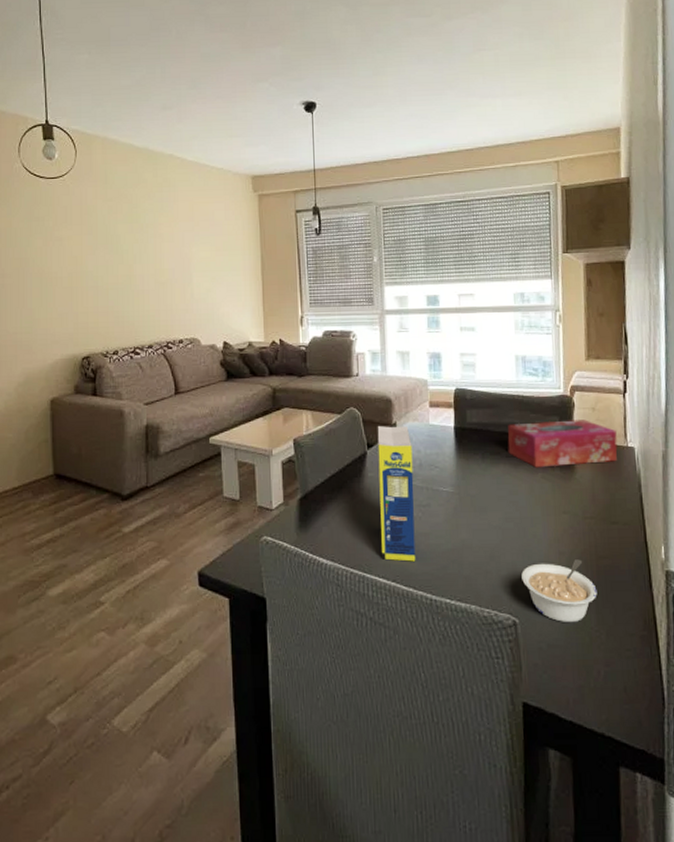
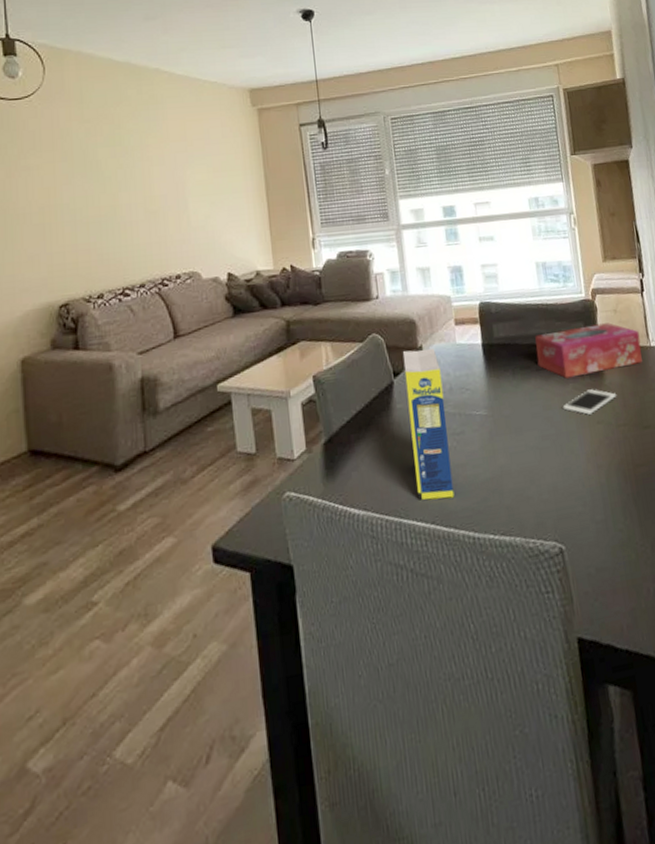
legume: present [521,559,597,623] -> none [563,470,639,542]
cell phone: none [529,481,587,504] -> present [562,389,617,415]

